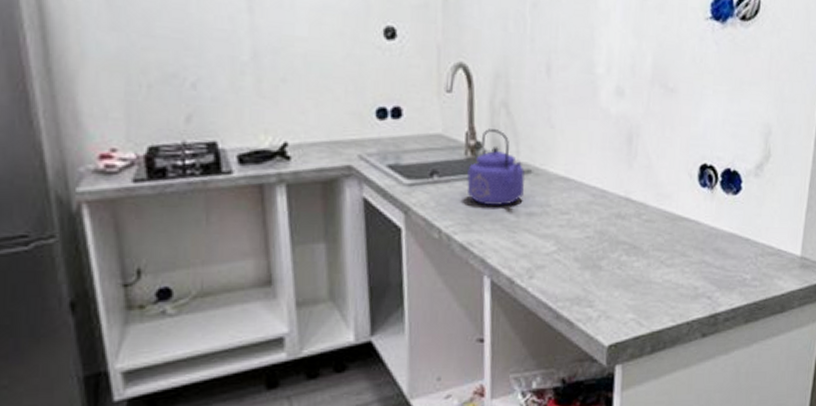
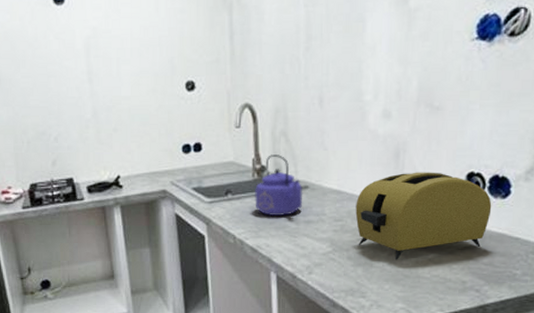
toaster: none [584,160,724,262] -> present [355,172,492,260]

